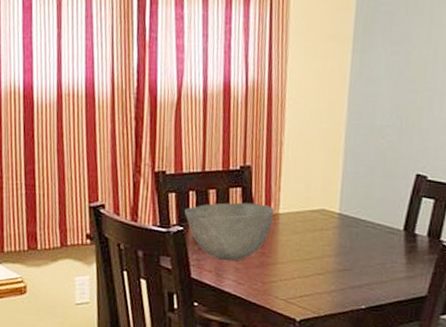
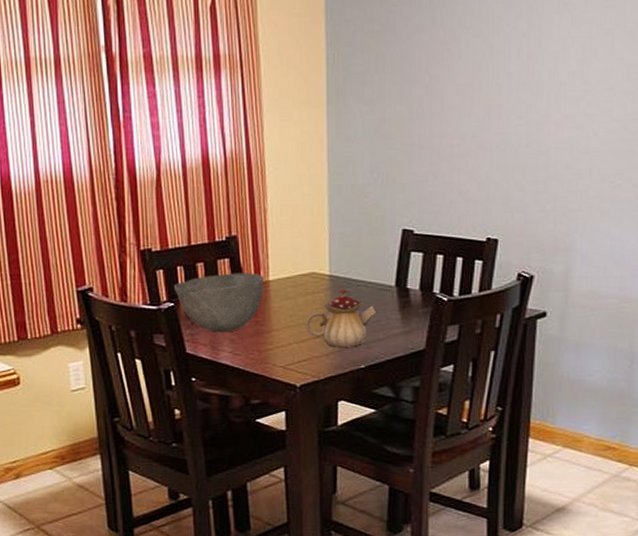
teapot: none [309,228,383,287] -> present [304,288,377,347]

